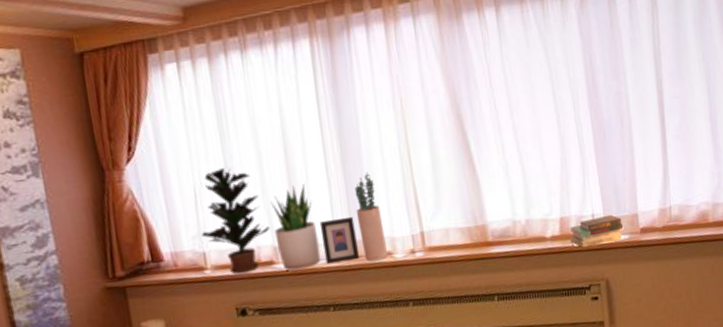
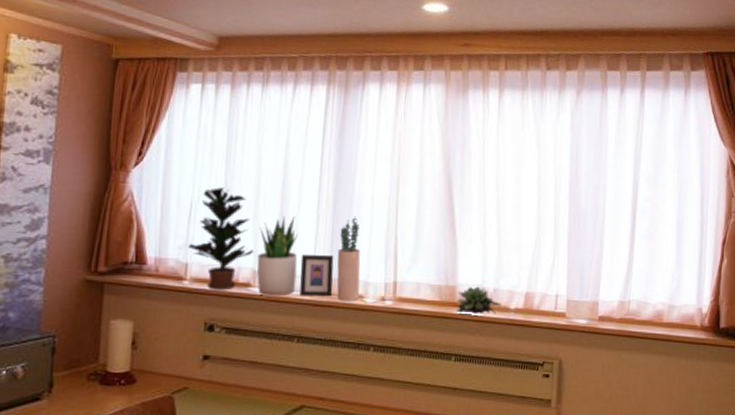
succulent plant: none [488,221,537,252] -> present [456,286,502,315]
books: present [570,214,622,248] -> none [532,297,583,325]

